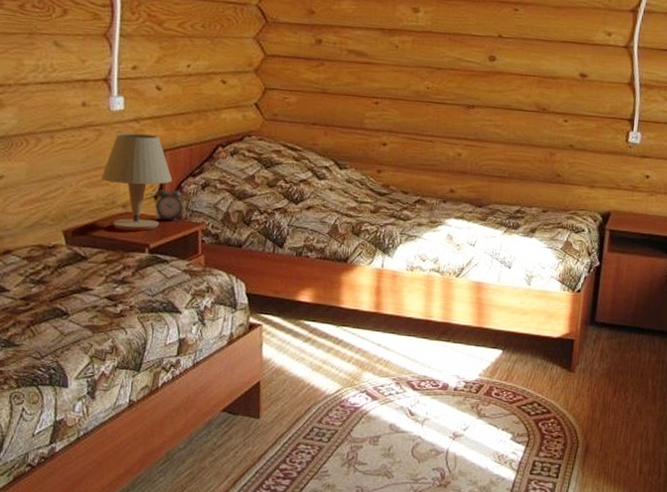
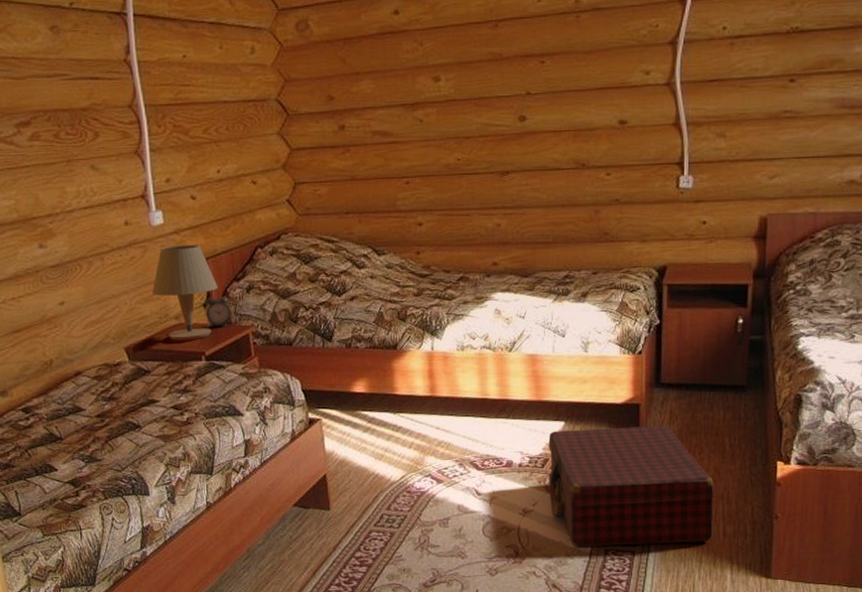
suitcase: none [480,358,636,478] -> present [548,425,715,547]

